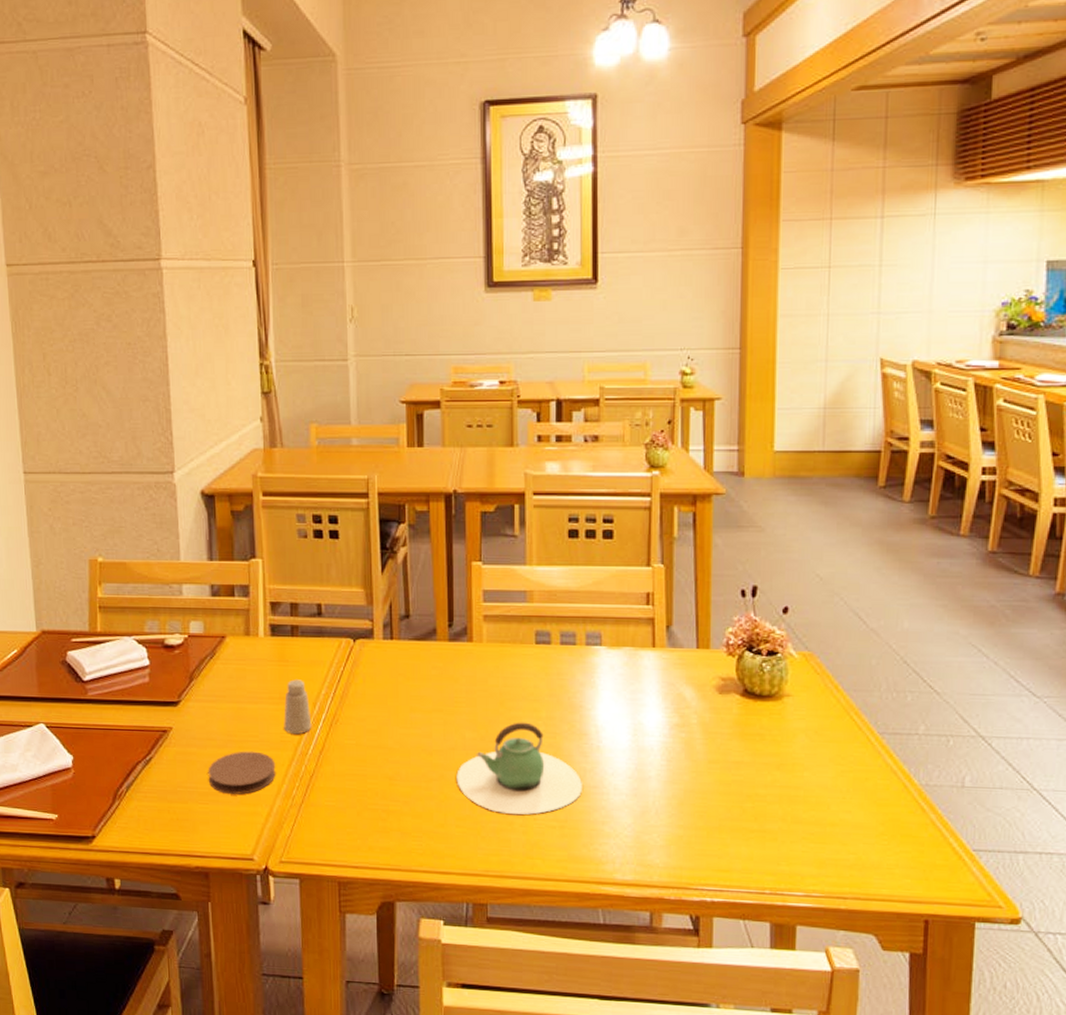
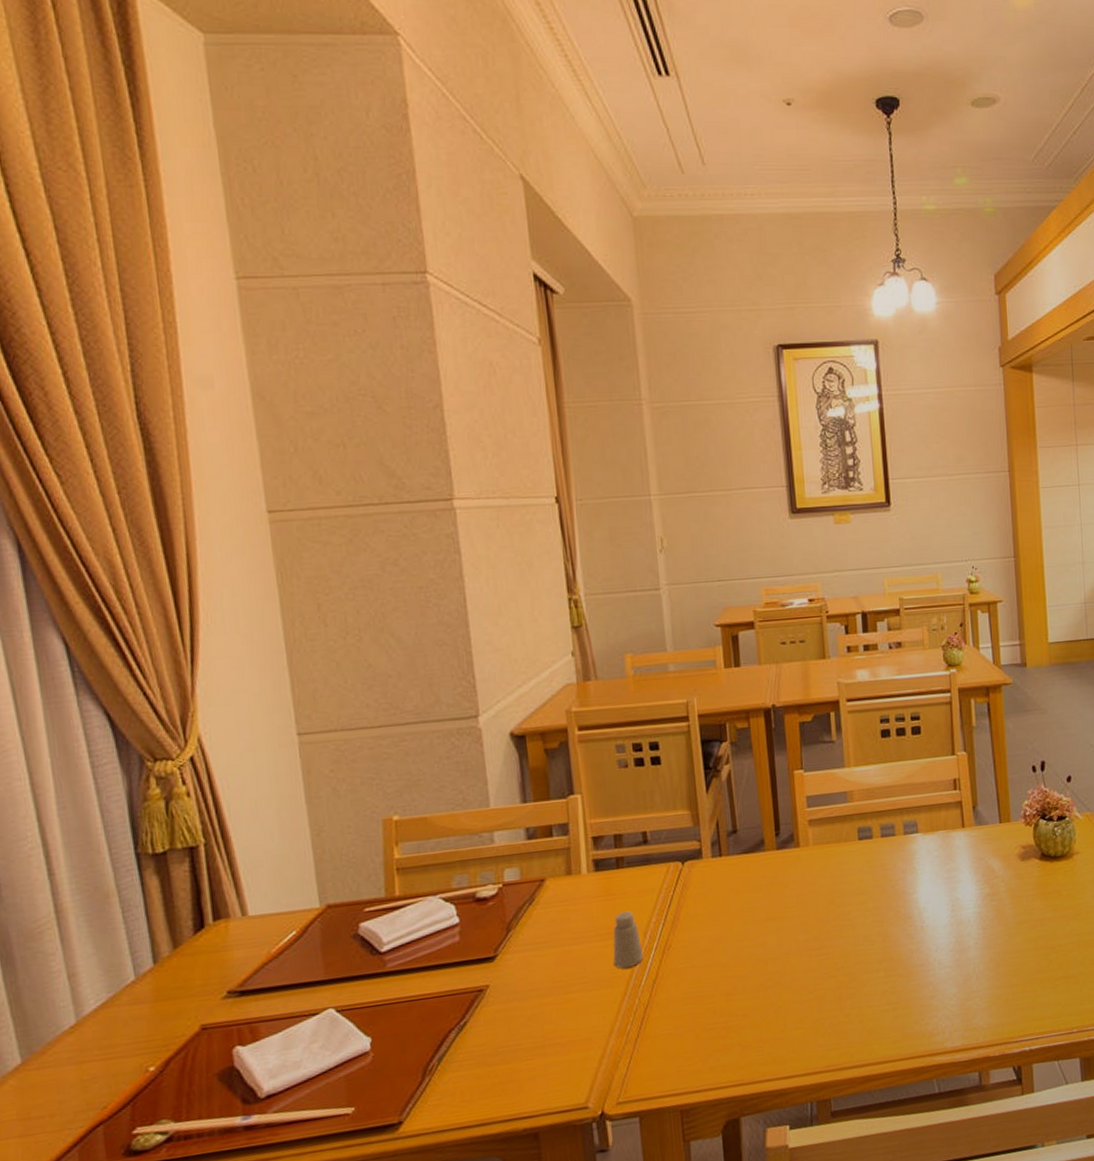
coaster: present [208,751,276,794] -> none [532,993,608,1045]
teapot: present [456,722,582,815] -> none [792,915,911,1008]

